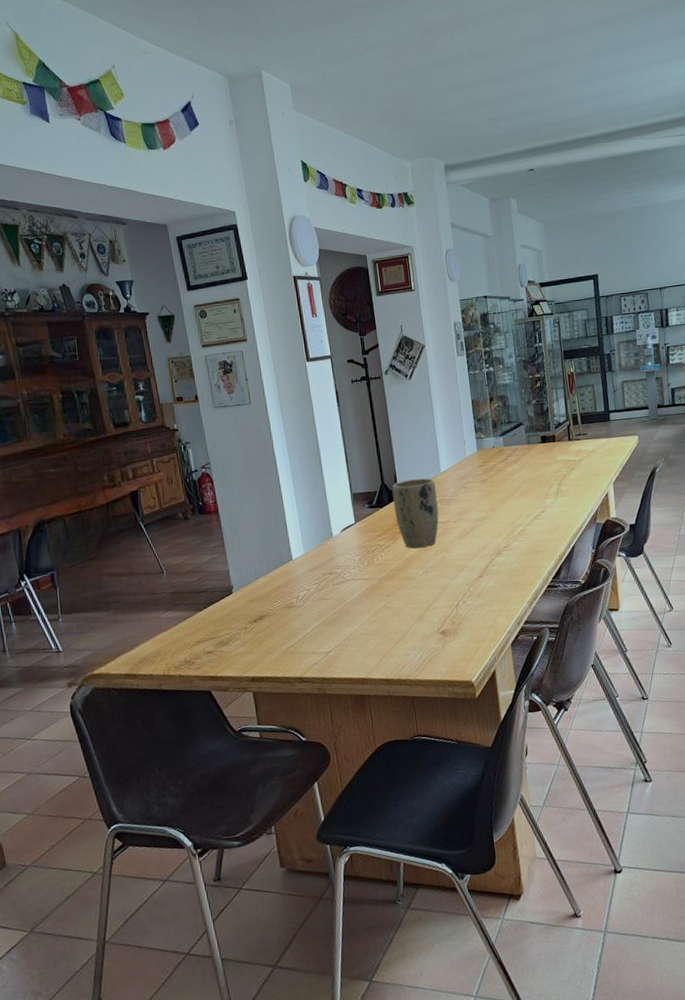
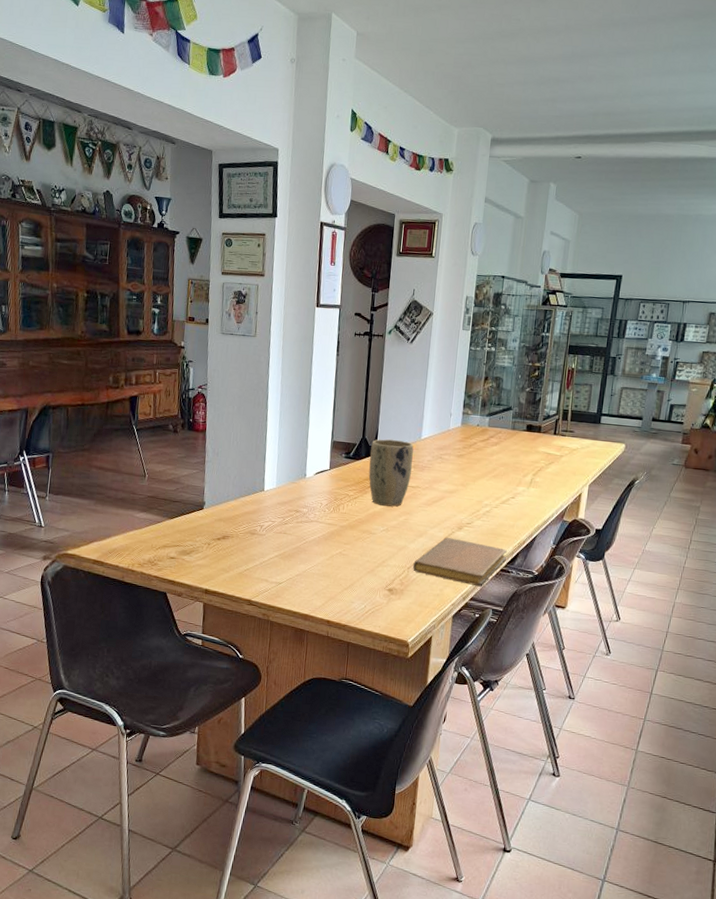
notebook: none [460,564,551,609] -> present [413,537,507,587]

